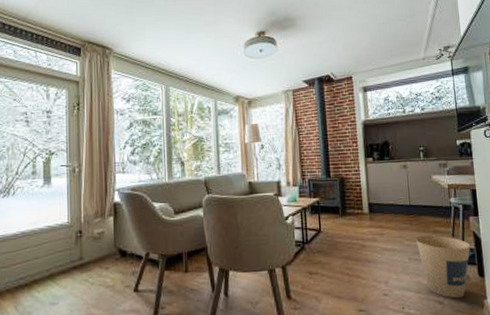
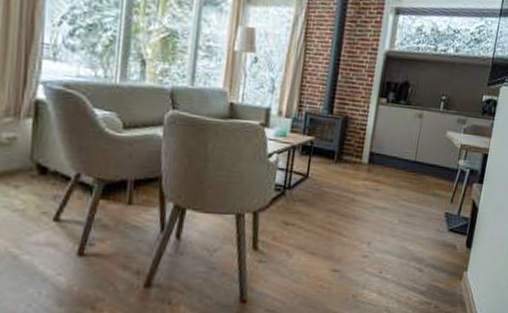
trash can: present [416,235,471,299] -> none [411,196,467,268]

